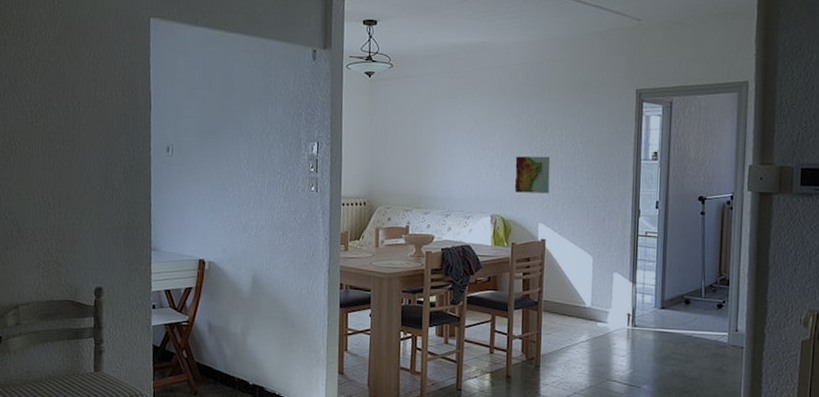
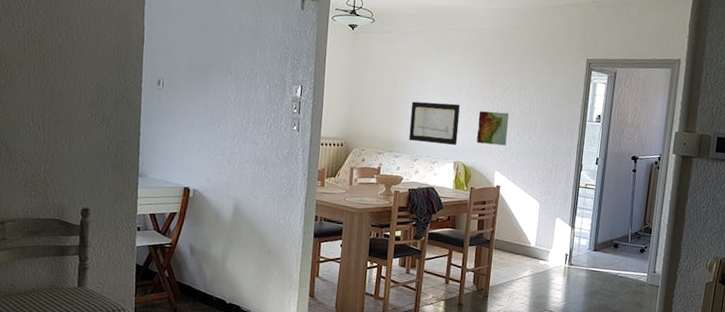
wall art: none [438,150,494,196] -> present [409,101,460,145]

